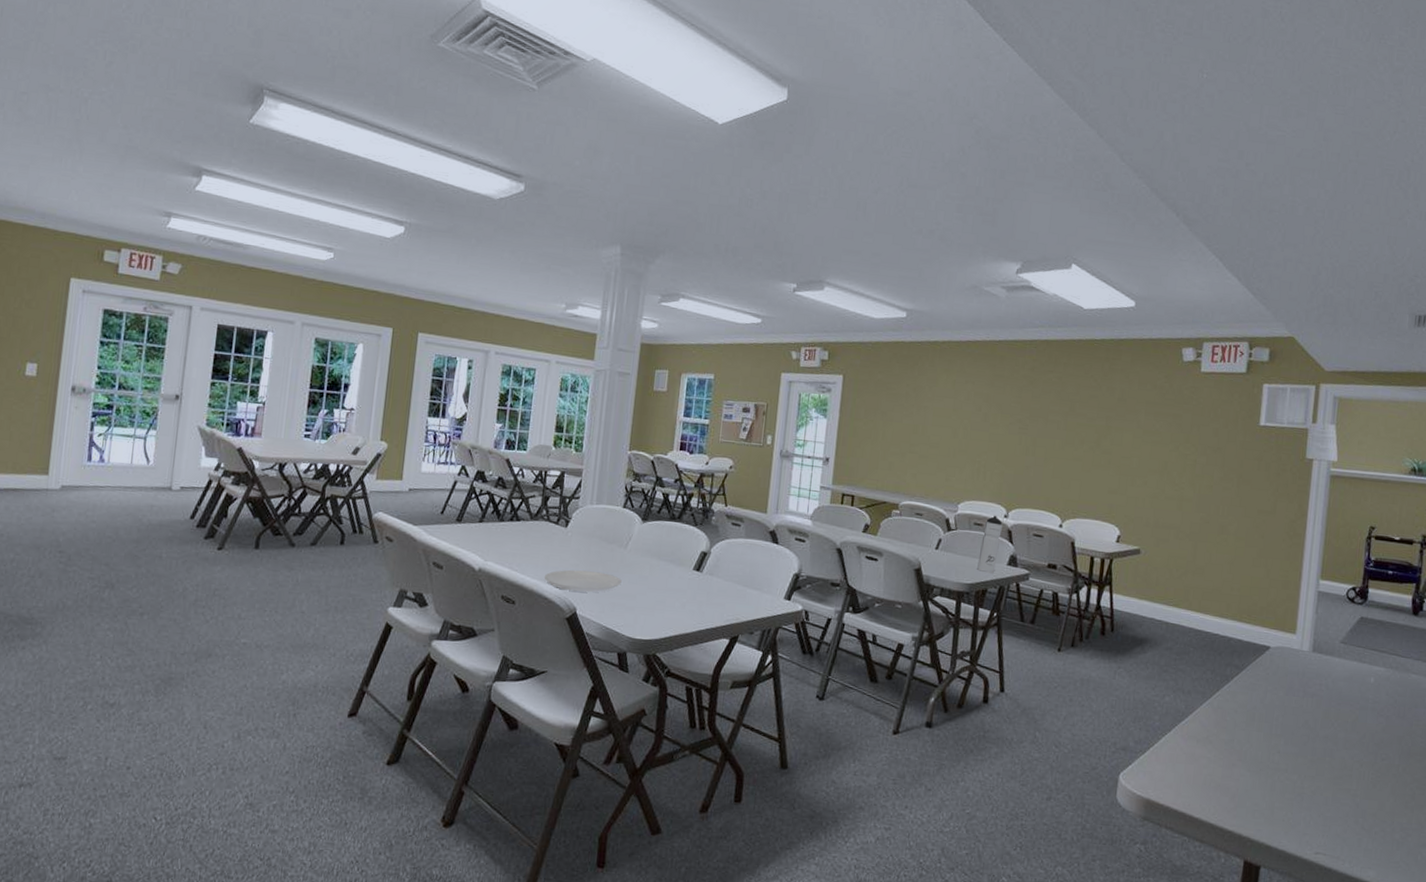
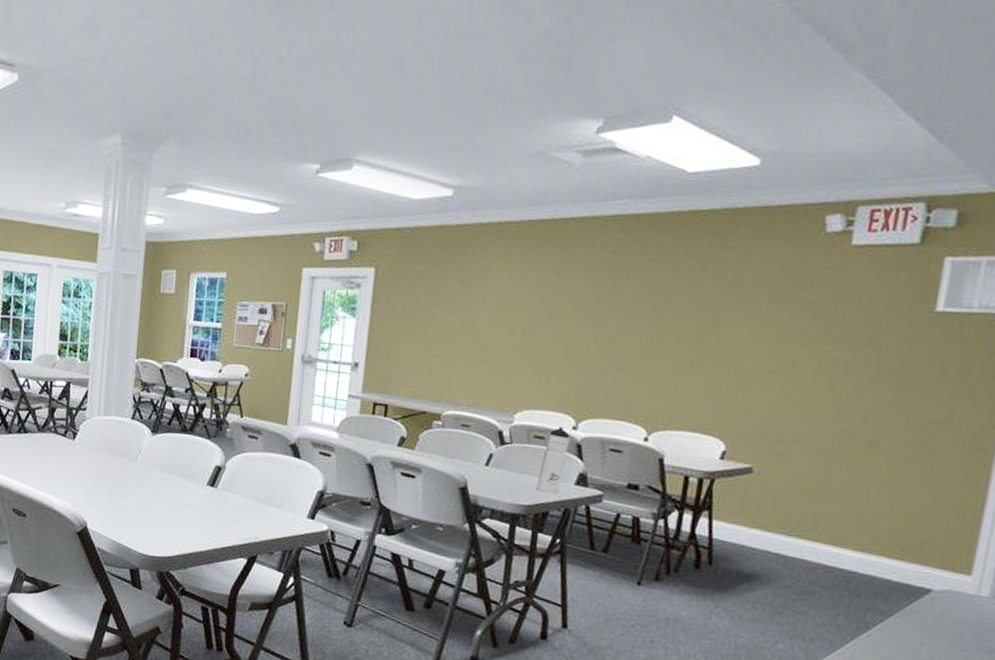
plate: present [544,569,622,593] -> none [53,483,132,507]

